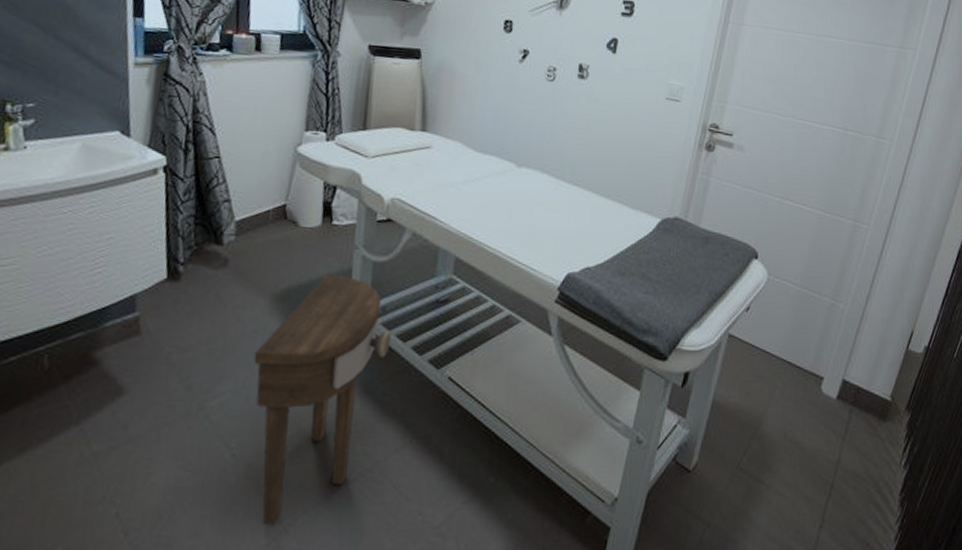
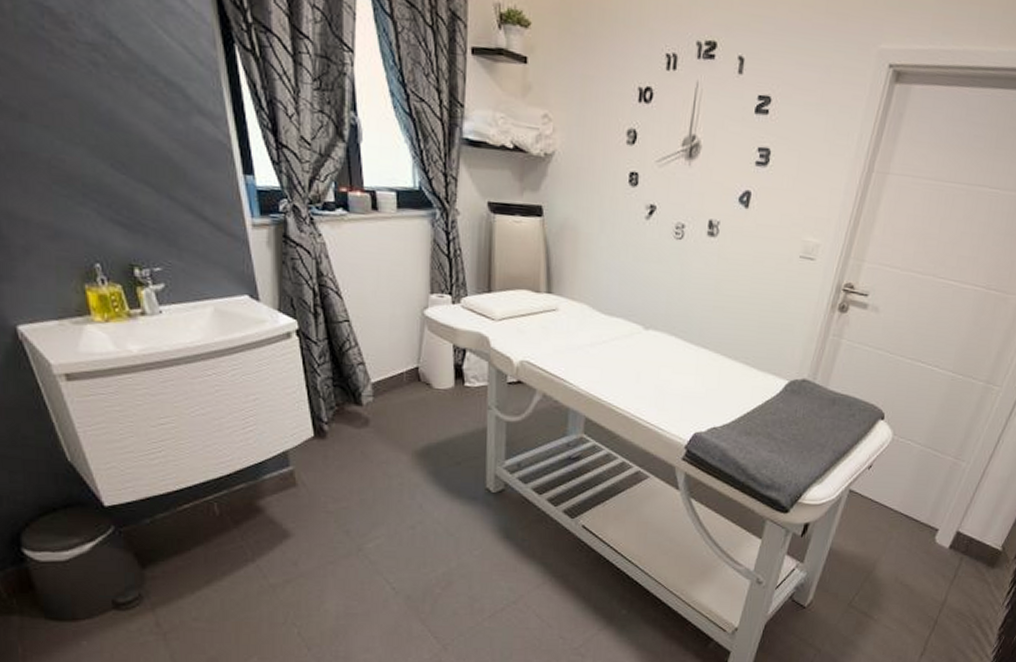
side table: present [253,273,391,526] -> none [402,432,527,645]

